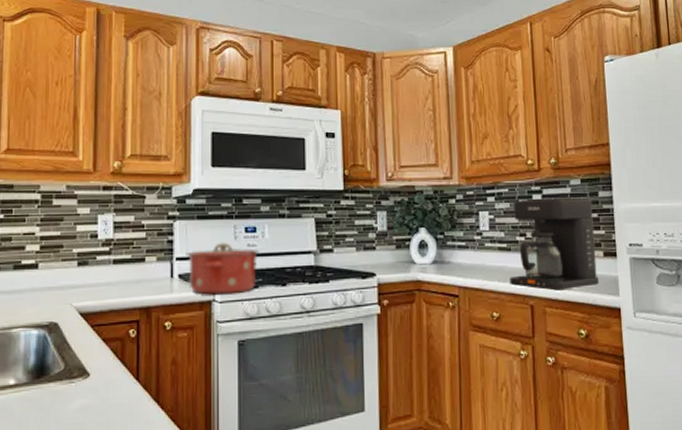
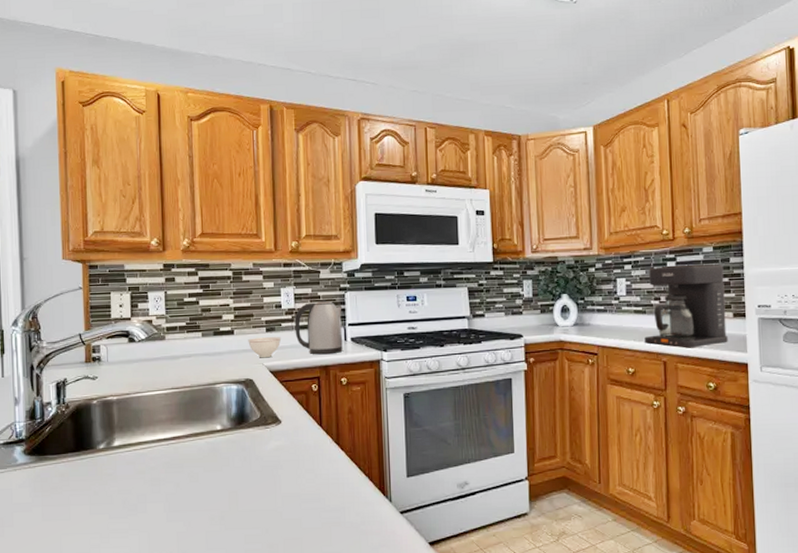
bowl: none [55,272,96,298] -> present [248,337,282,358]
kettle: none [112,229,168,294] -> present [294,300,343,355]
casserole: present [185,242,260,295] -> none [356,309,421,355]

